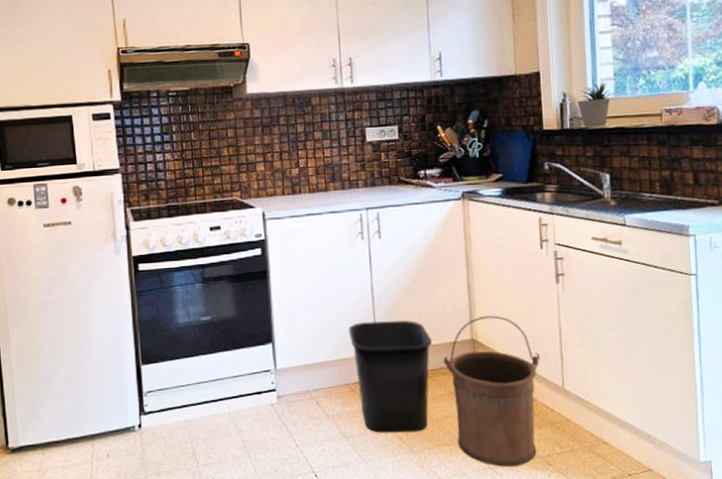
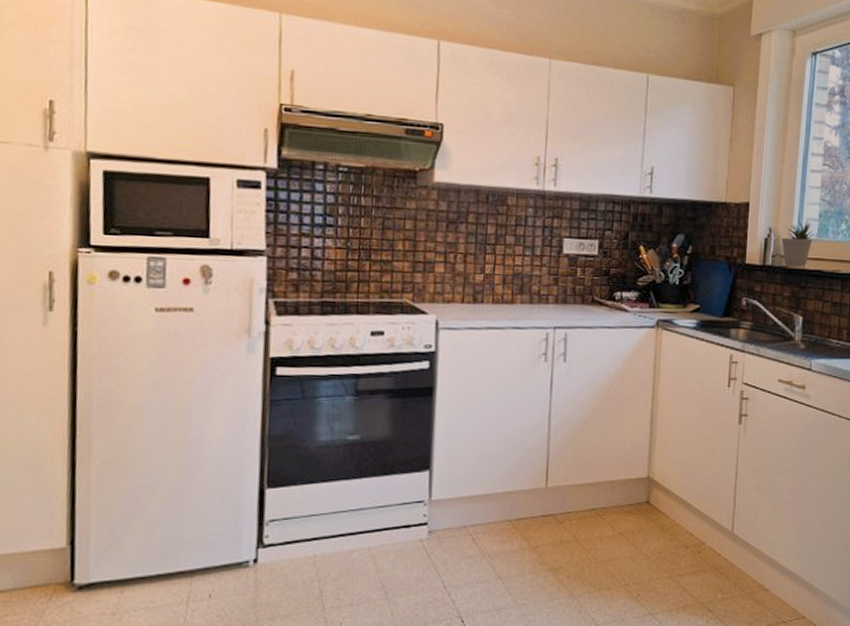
waste bin: present [348,320,433,433] -> none [518,452,608,575]
bucket: present [443,315,540,467] -> none [615,453,714,613]

